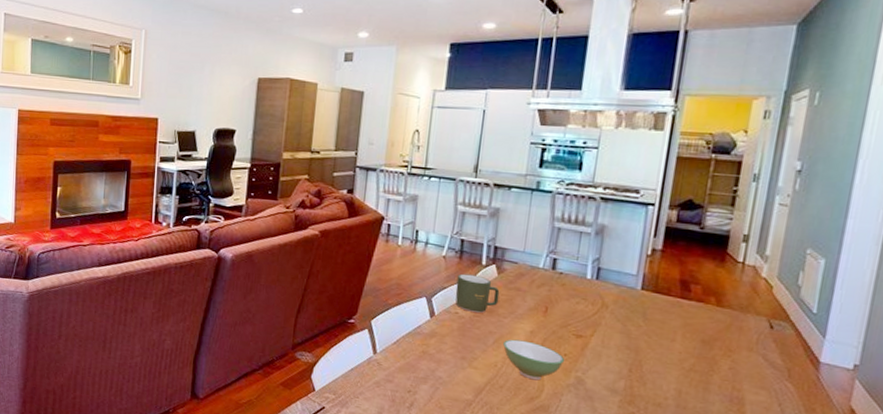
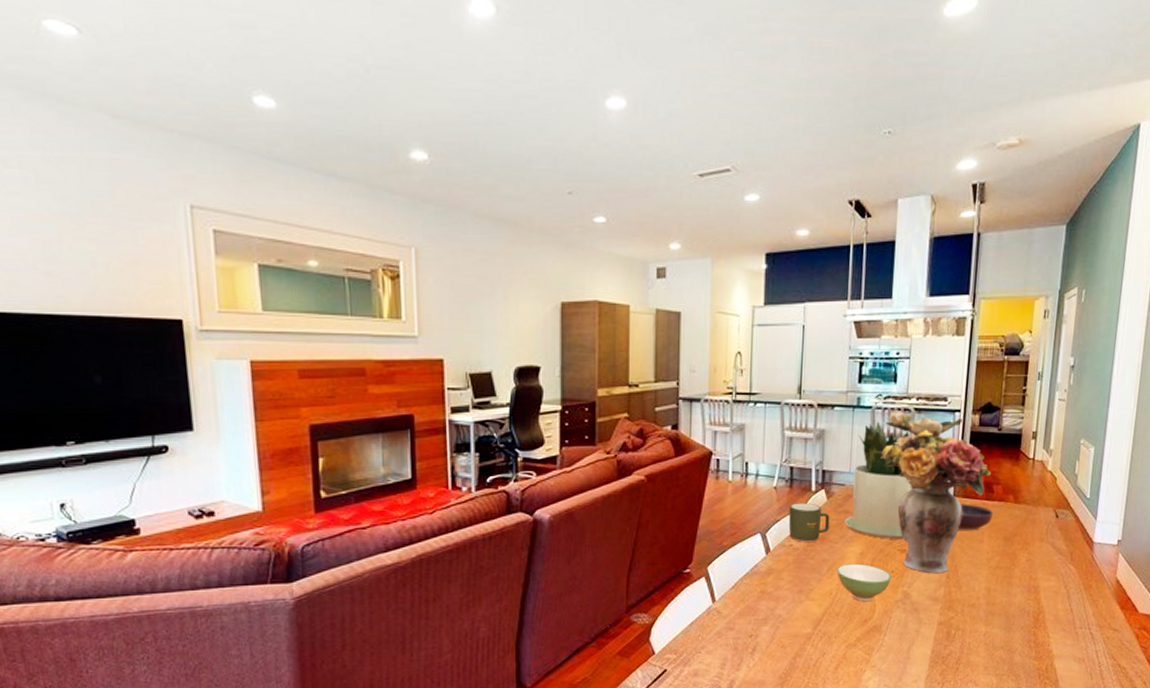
planter: none [515,206,596,325] -> present [845,421,912,540]
flower arrangement: none [550,196,689,366] -> present [872,409,991,574]
bowl: none [645,297,690,328] -> present [958,503,994,531]

